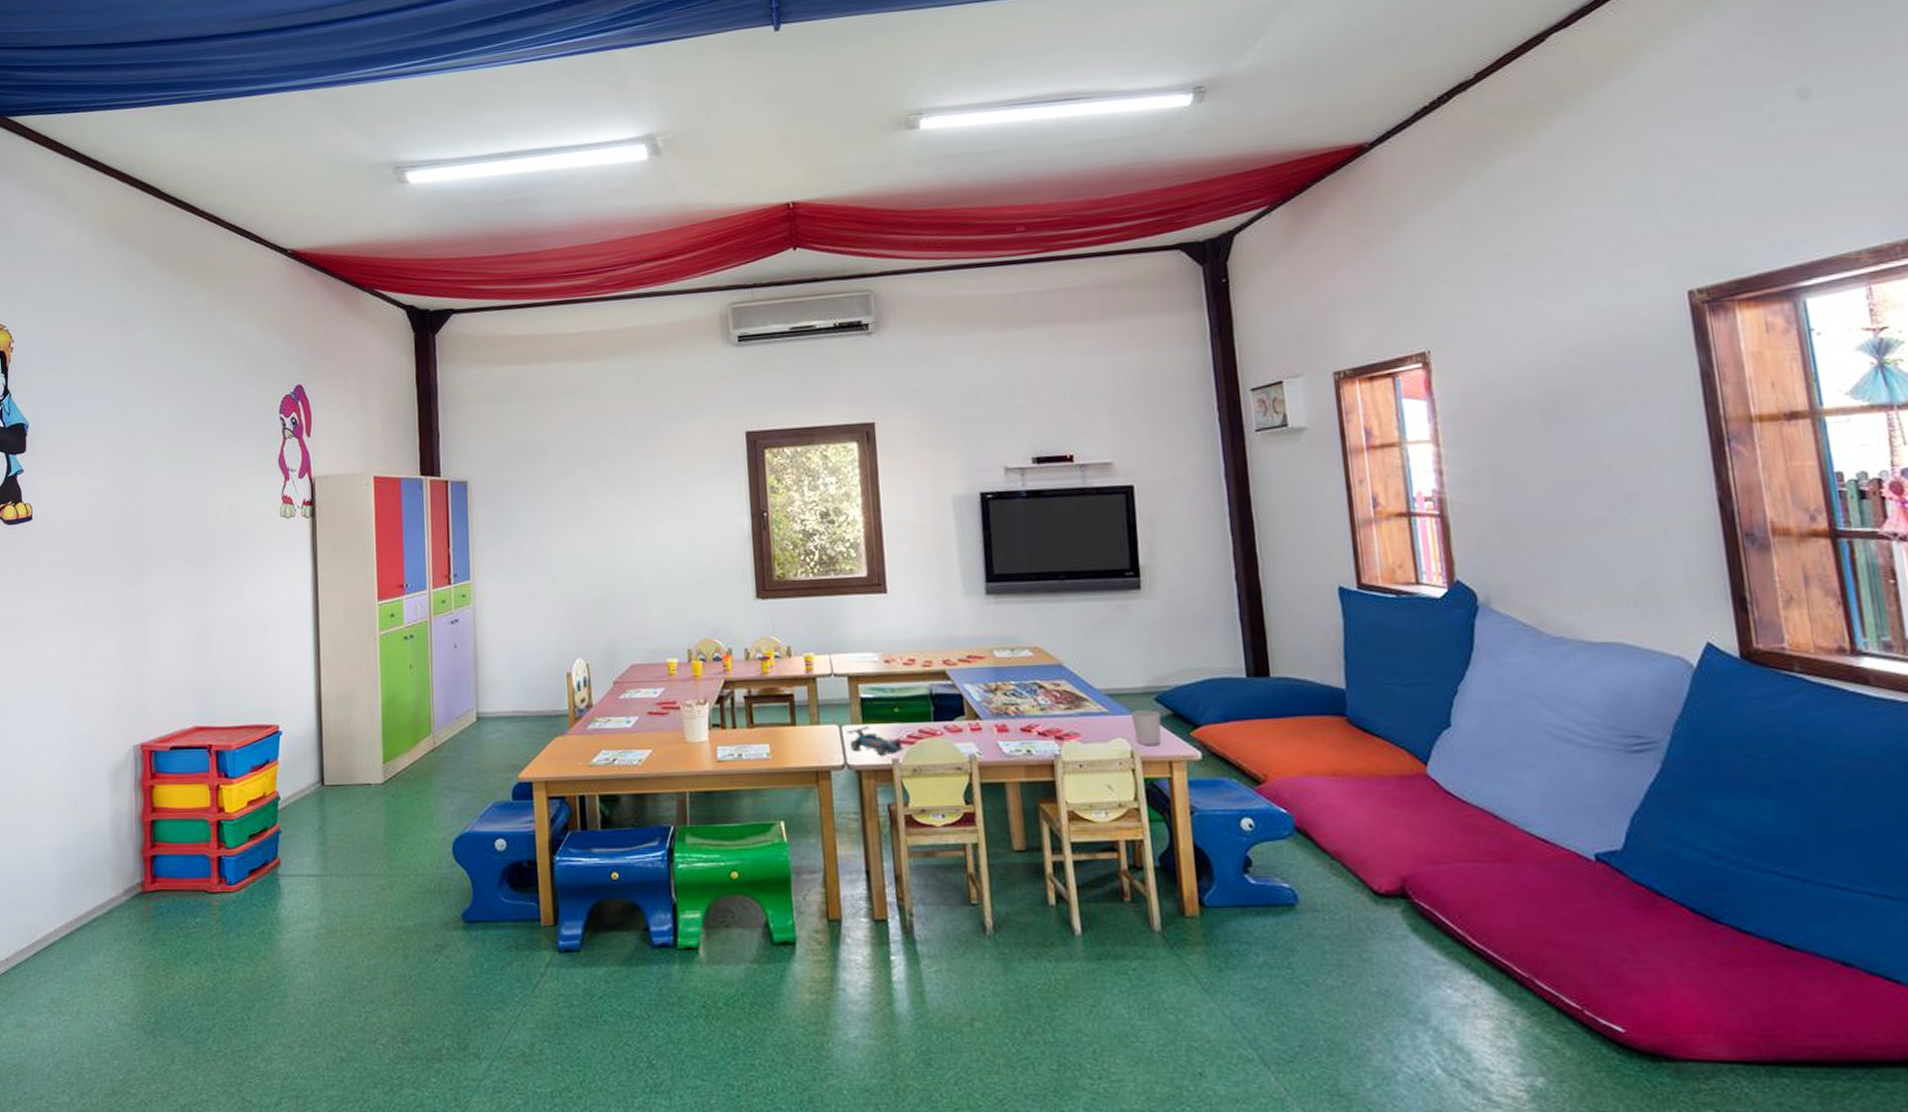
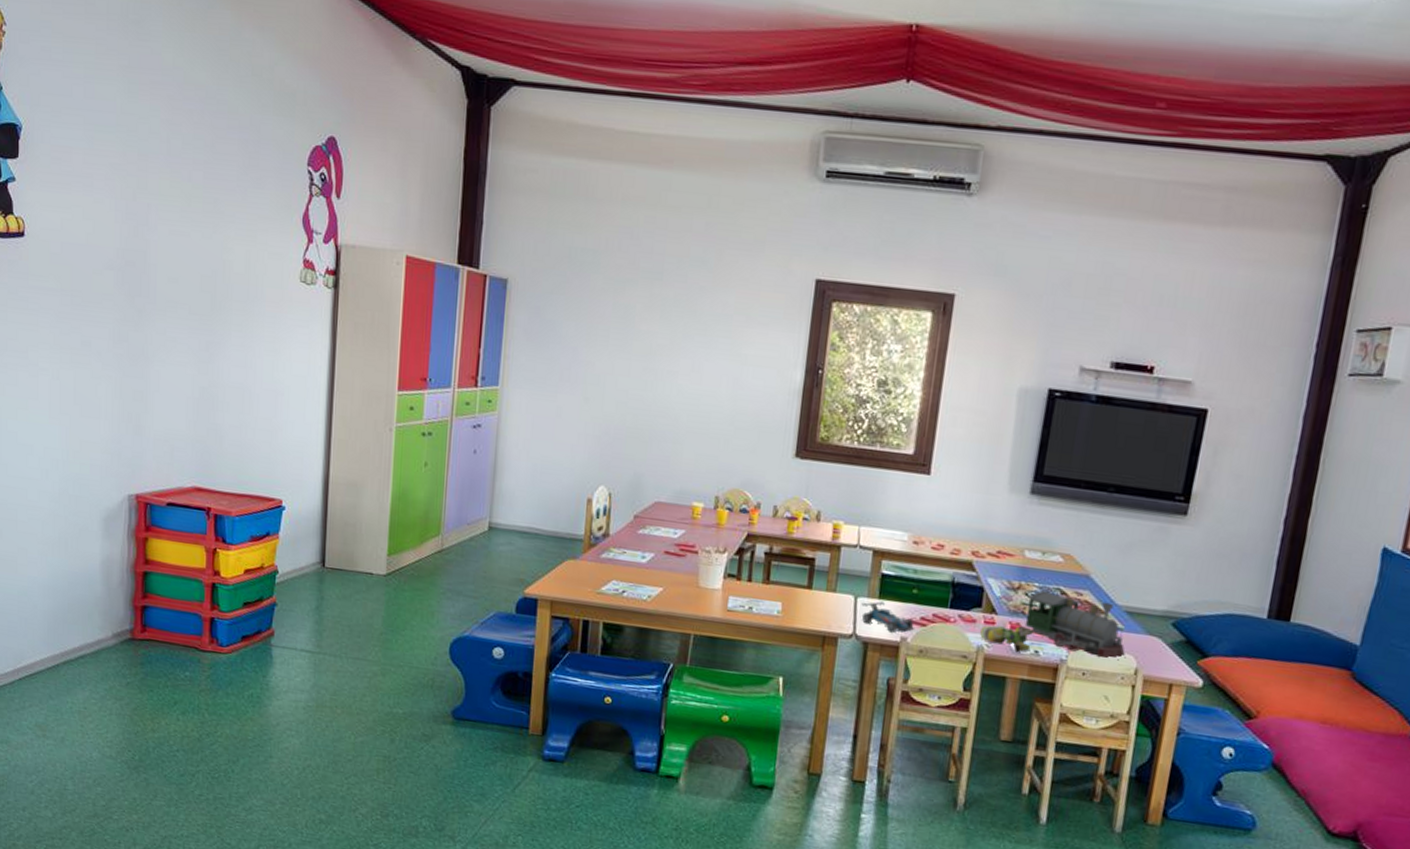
toy dinosaur: none [969,727,1022,755] -> present [980,625,1034,653]
toy train: none [1006,687,1118,747] -> present [1024,590,1126,661]
dixie cup: present [1130,710,1162,745] -> none [1143,631,1174,667]

